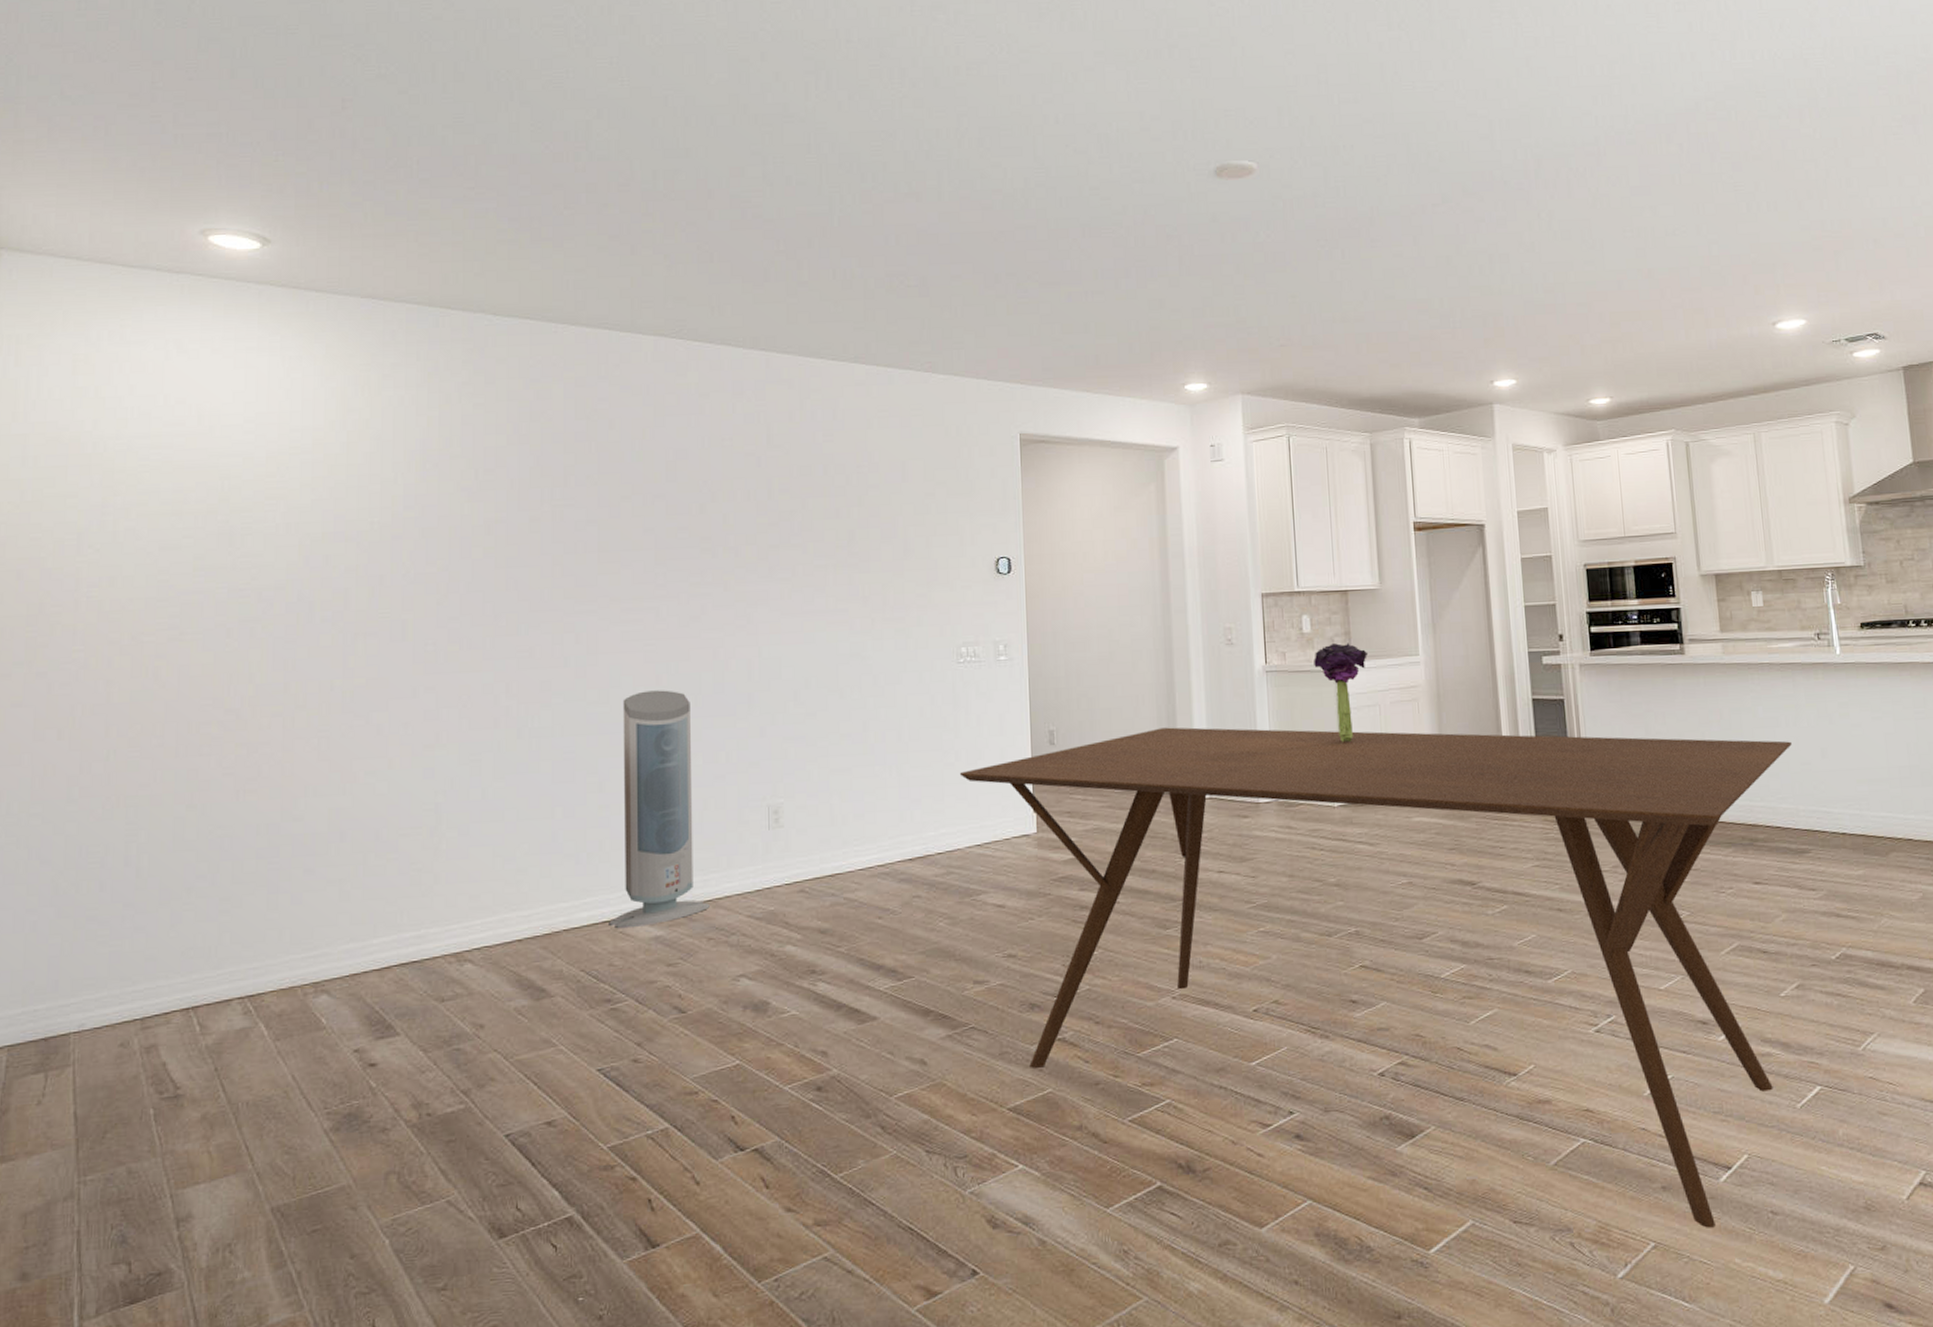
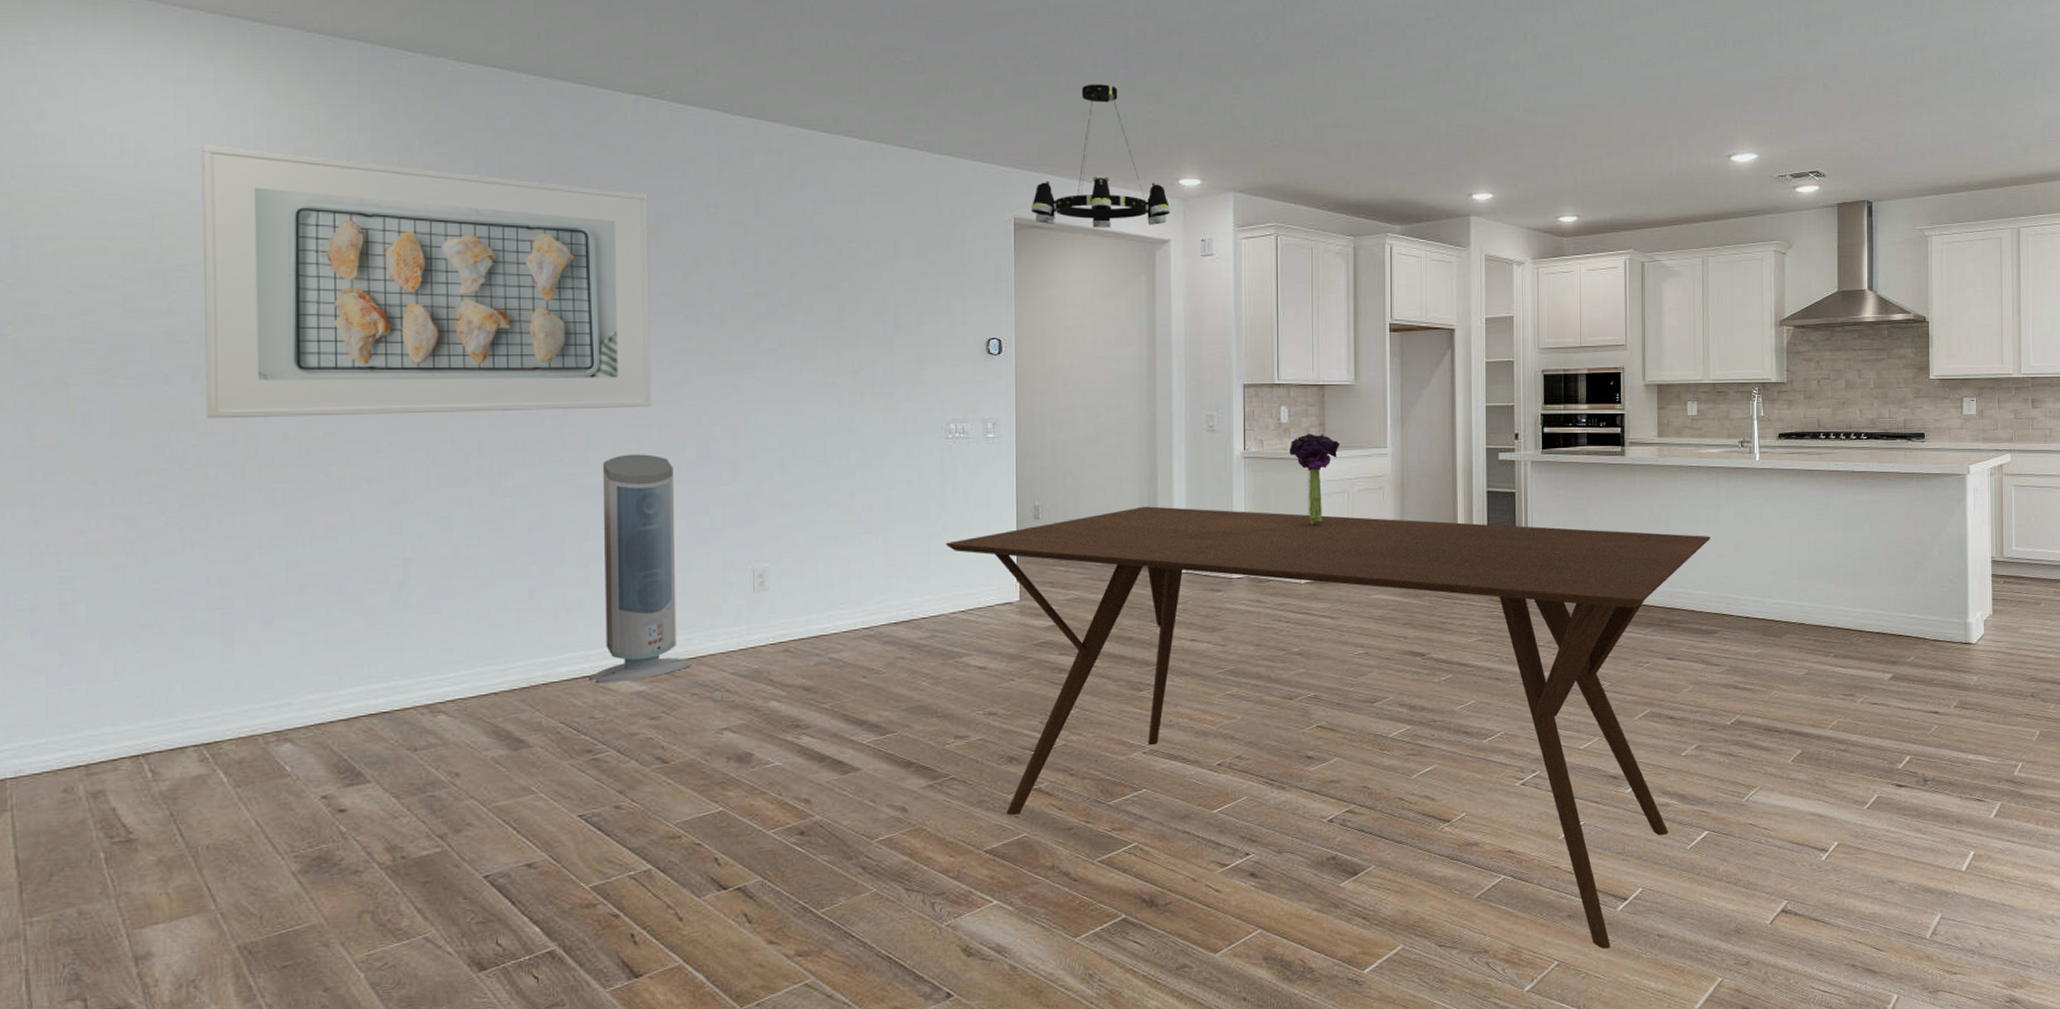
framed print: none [262,408,670,670] -> present [201,145,652,419]
chandelier: none [1037,294,1178,440] -> present [1032,84,1171,228]

